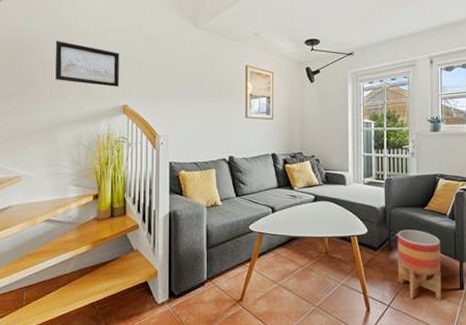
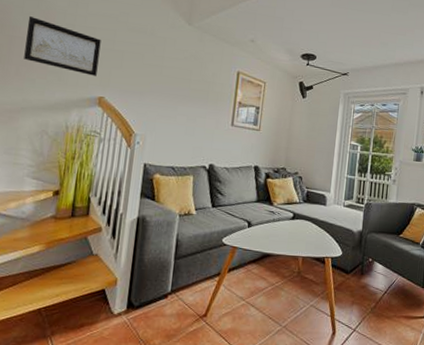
planter: present [397,229,442,301] -> none [365,255,411,328]

